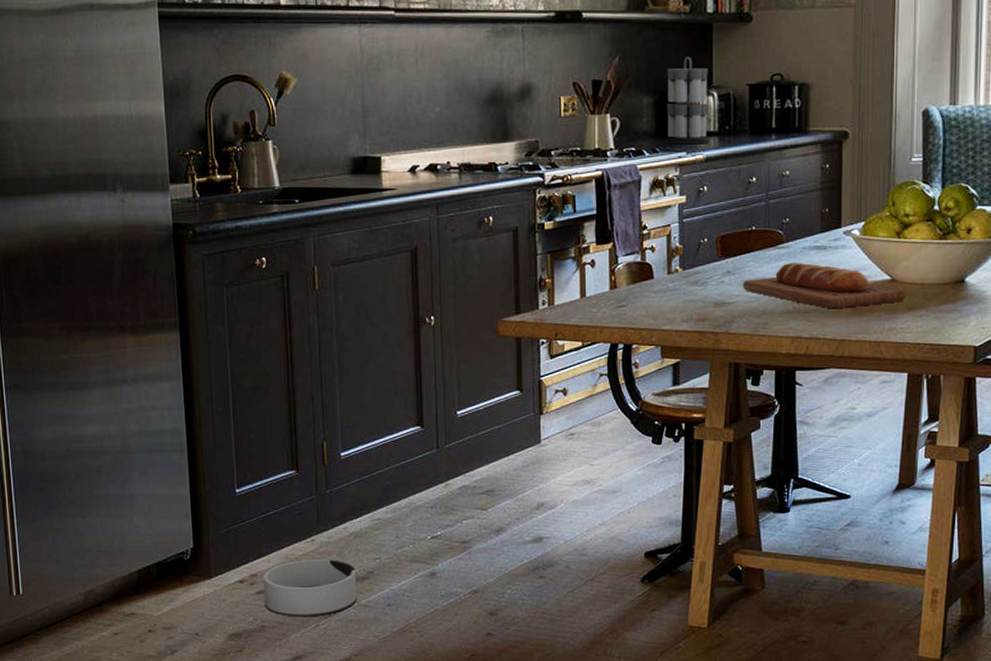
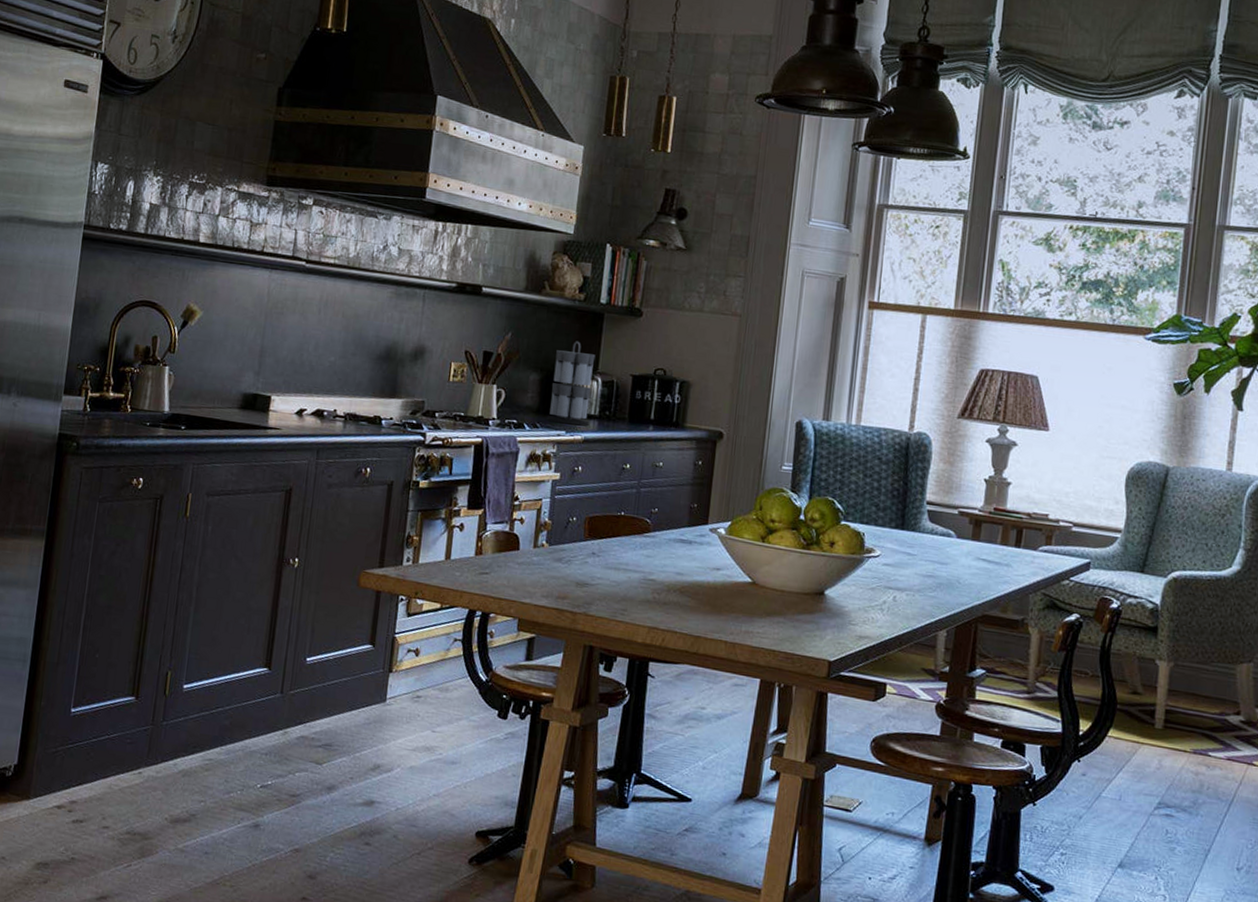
pet bowl: present [263,560,357,617] -> none [78,792,179,856]
bread loaf: present [743,262,905,309] -> none [605,552,765,606]

